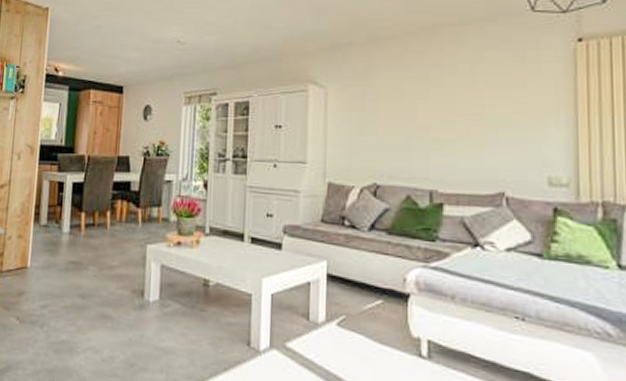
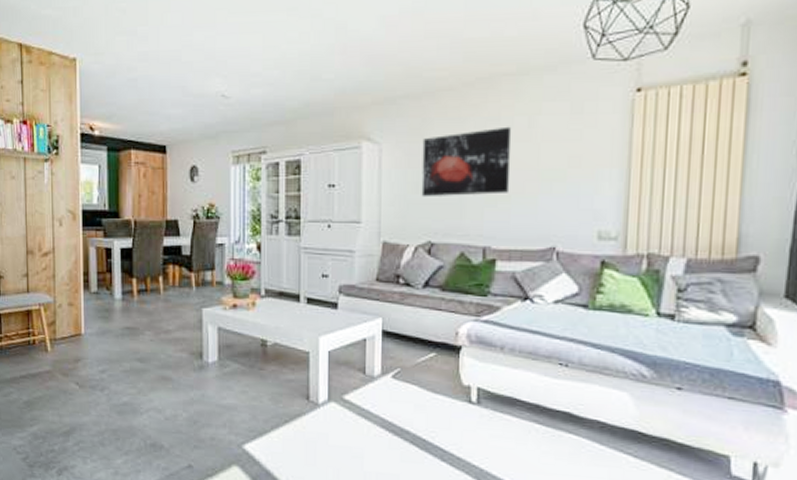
wall art: none [366,72,455,140] -> present [421,126,512,198]

